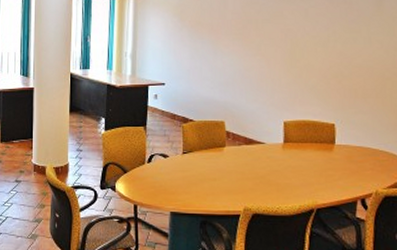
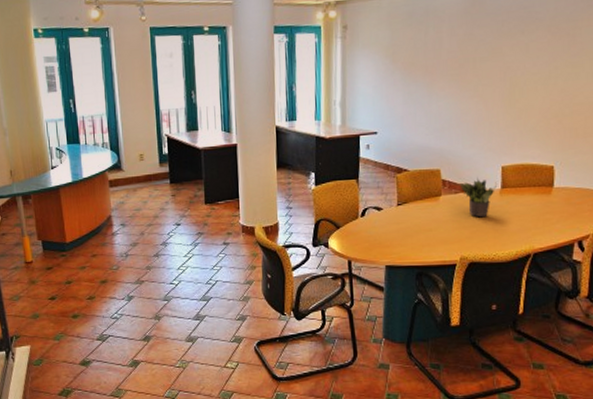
potted plant: none [243,131,279,170] -> present [459,177,497,218]

